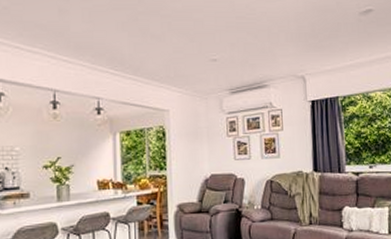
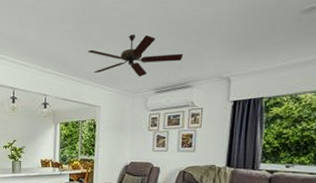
ceiling fan: none [148,28,256,76] -> present [87,34,184,77]

